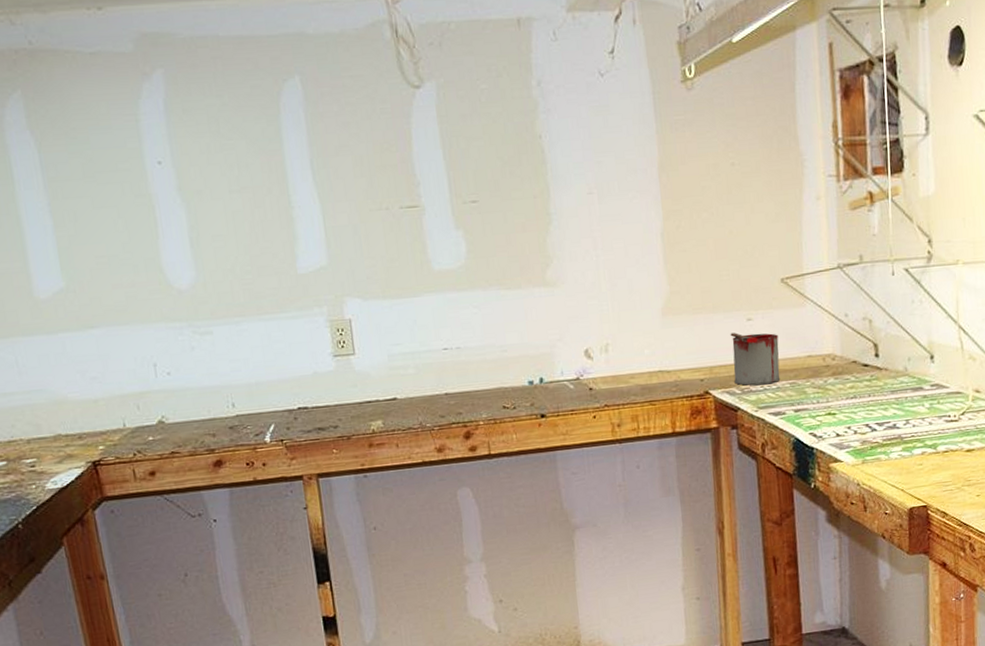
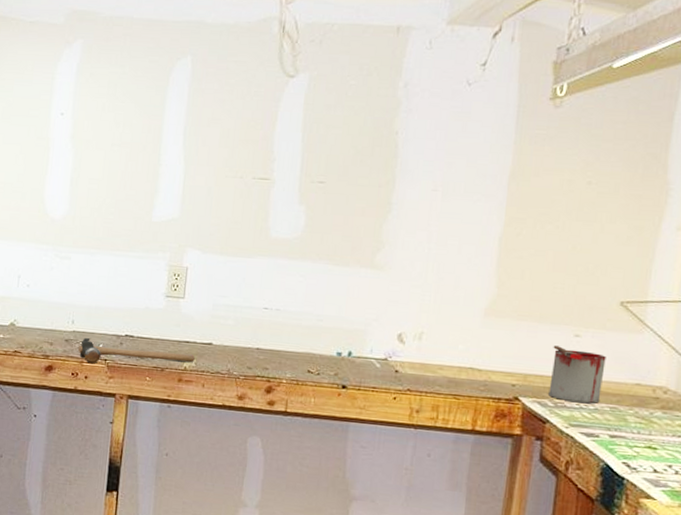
claw hammer: none [247,413,382,448] -> present [78,338,195,364]

